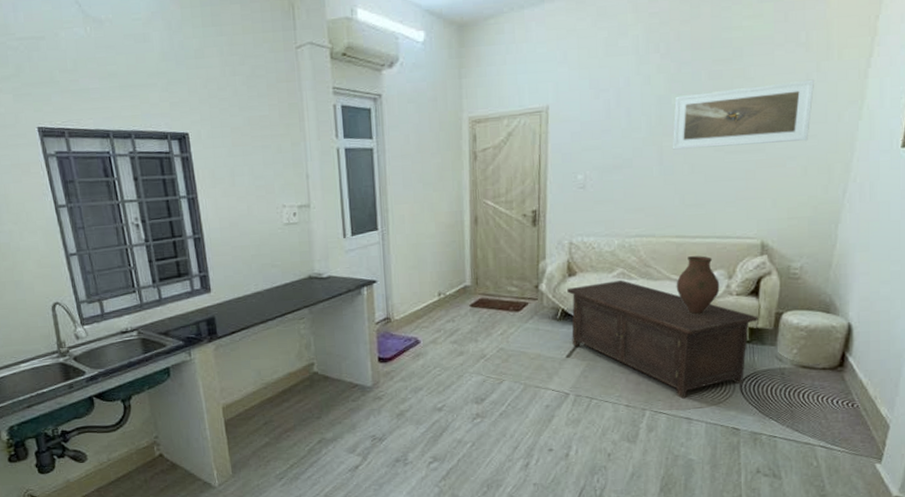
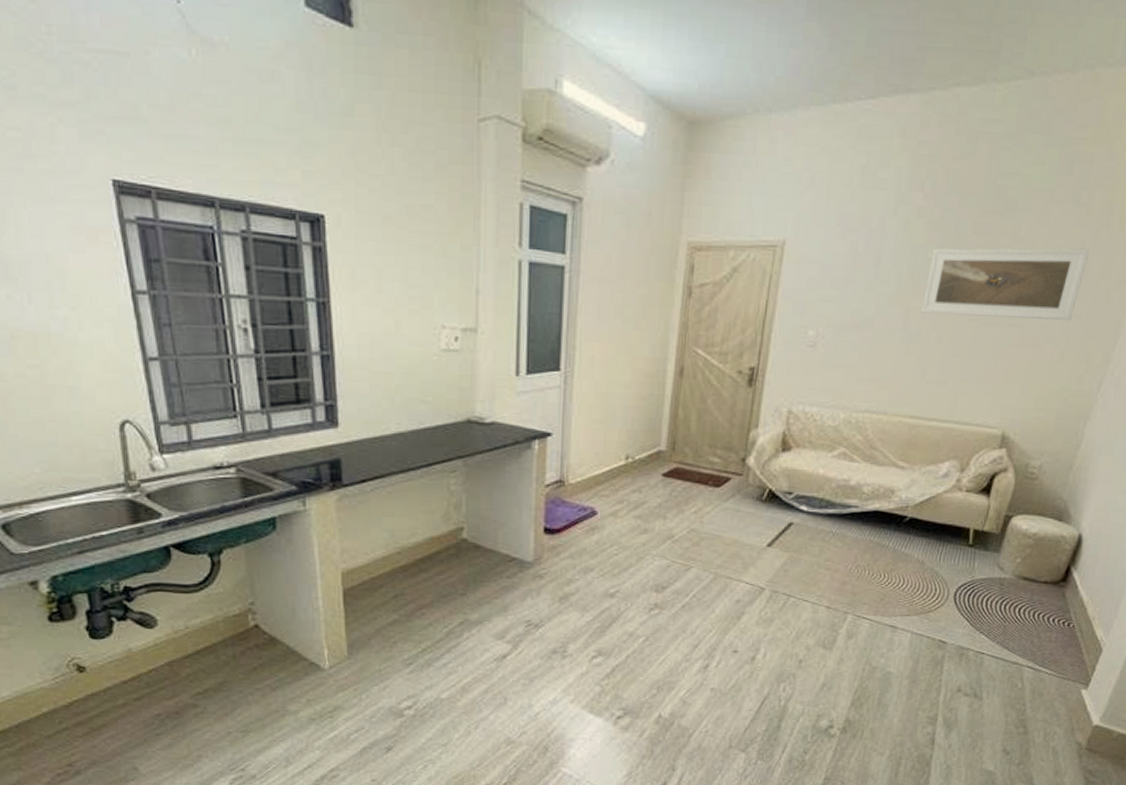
cabinet: present [567,279,758,399] -> none [775,461,986,604]
vase: present [676,256,720,315] -> none [901,442,950,510]

